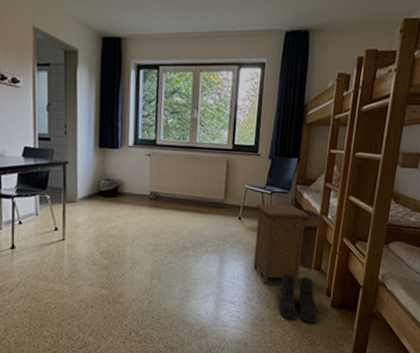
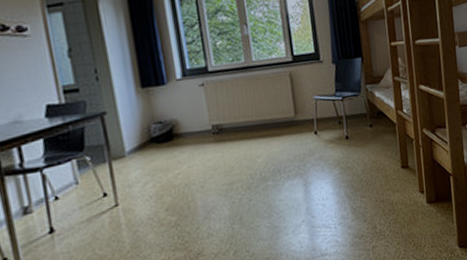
nightstand: present [253,203,324,284] -> none [329,106,401,197]
boots: present [278,273,318,323] -> none [372,177,417,228]

